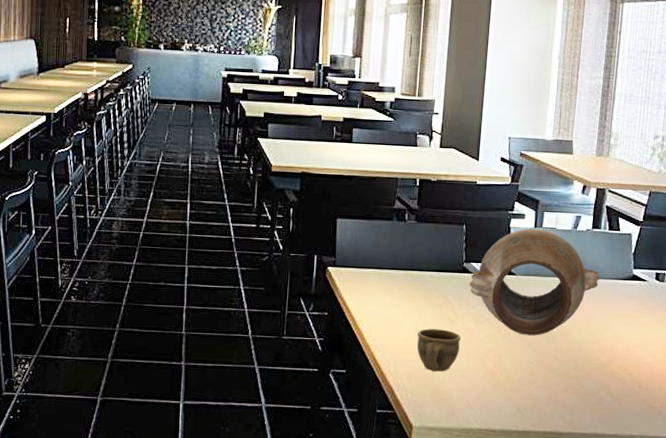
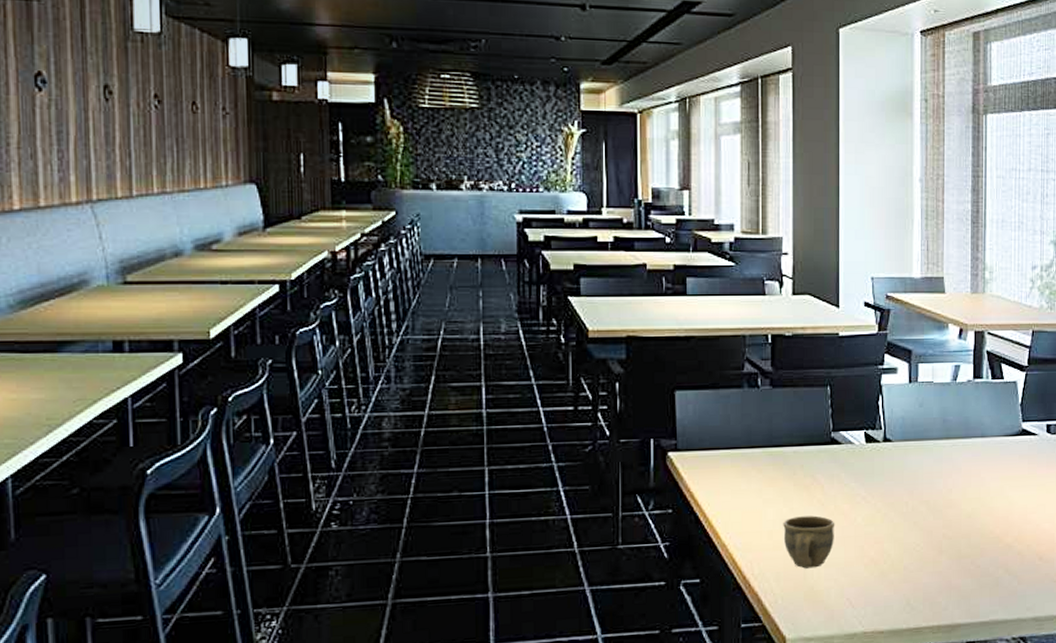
vase: present [469,228,599,336] -> none [839,384,986,513]

